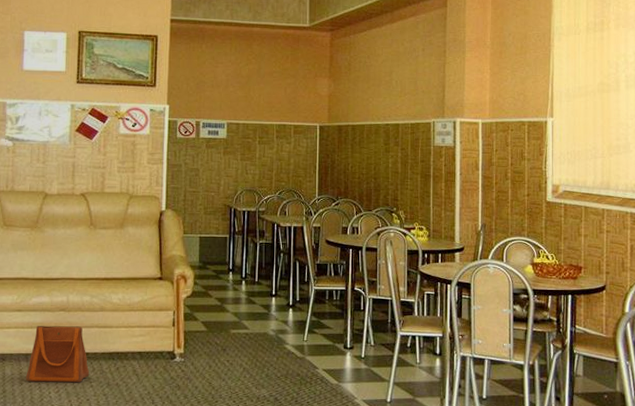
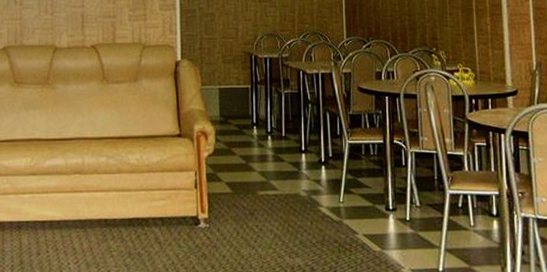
shopping bag: present [26,326,90,382] -> none [43,190,109,252]

